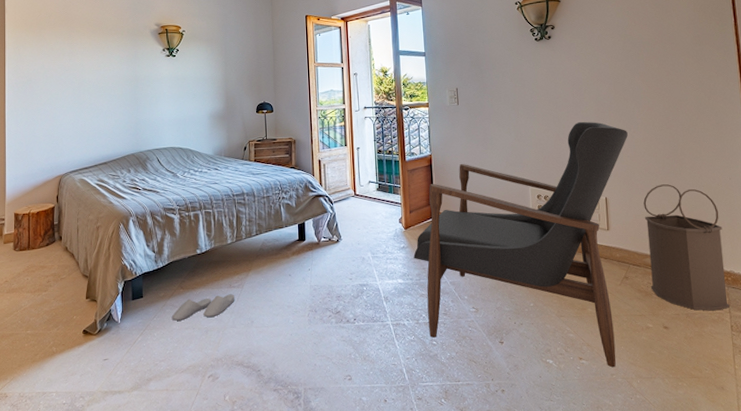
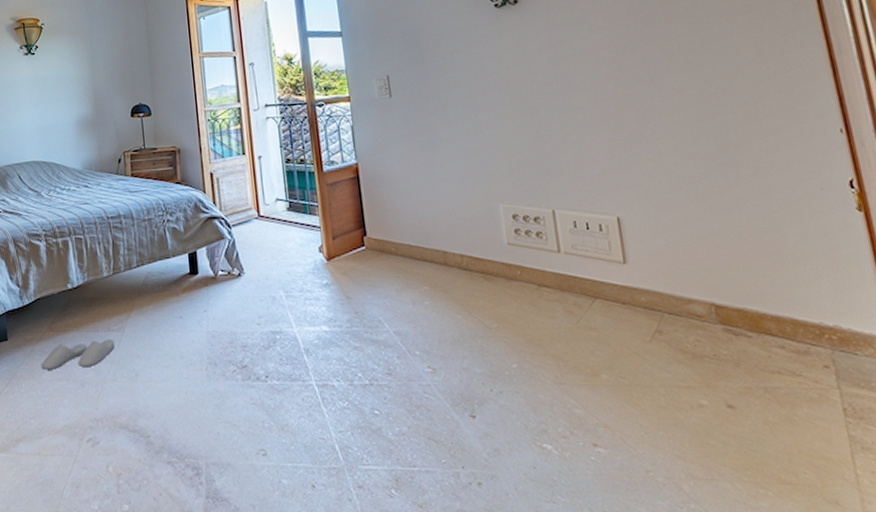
armchair: present [413,121,628,368] -> none [341,112,653,461]
basket: present [643,184,730,311] -> none [678,198,838,385]

